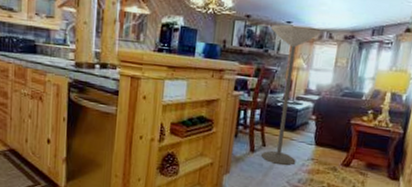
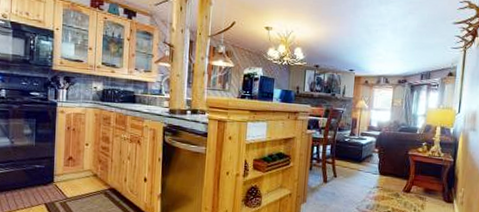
floor lamp: present [260,24,321,165] -> none [332,72,379,193]

